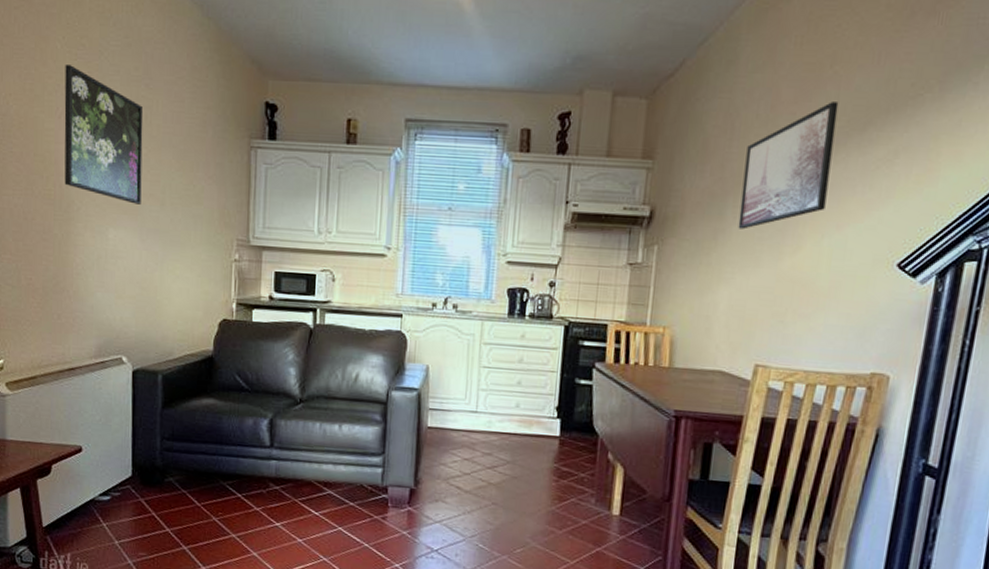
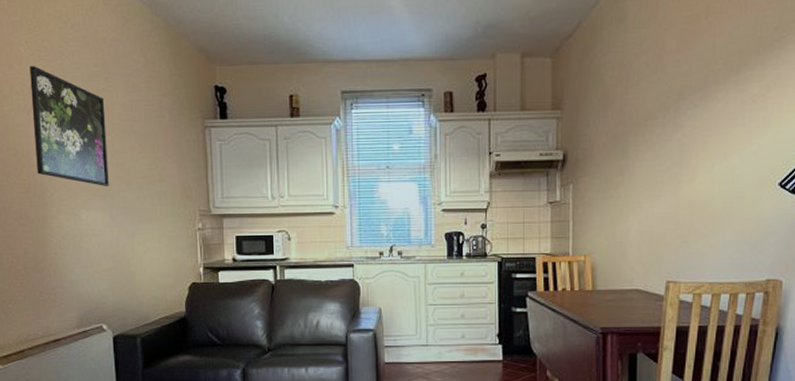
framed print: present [738,102,839,230] -> none [640,48,716,164]

